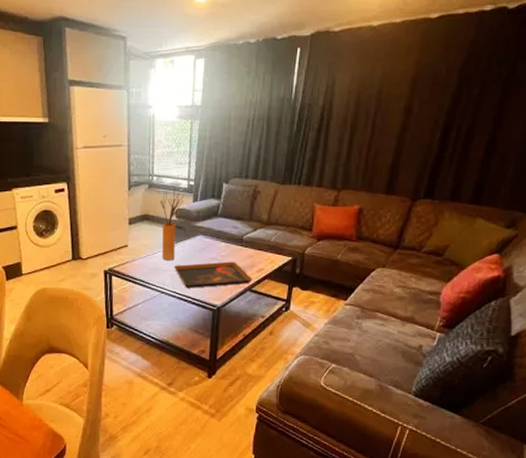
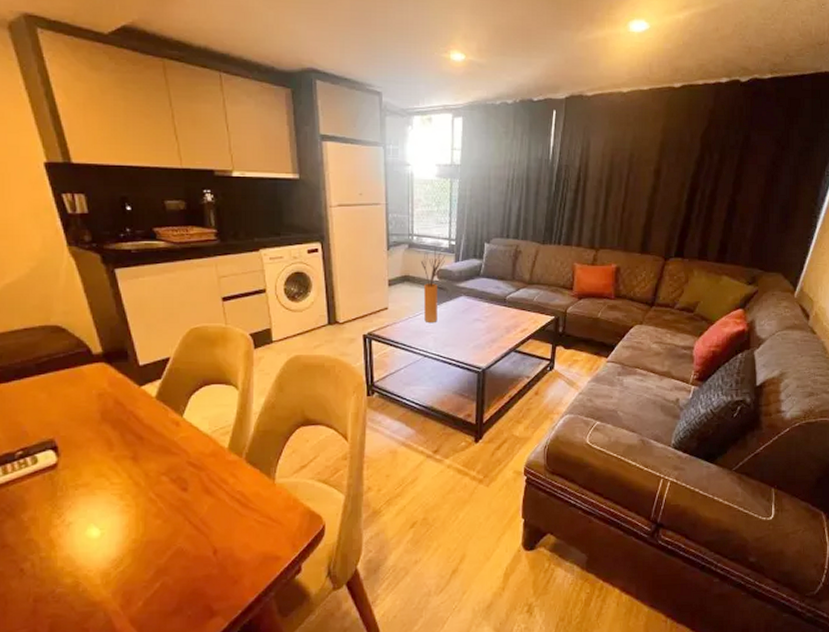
decorative tray: present [174,261,253,288] -> none [437,322,517,351]

